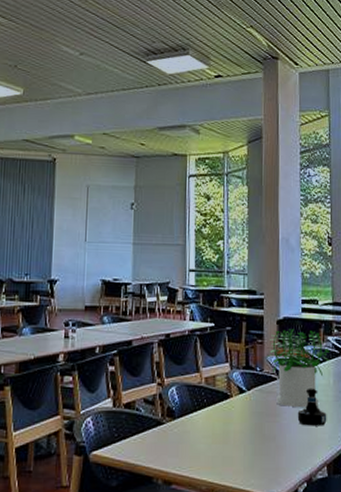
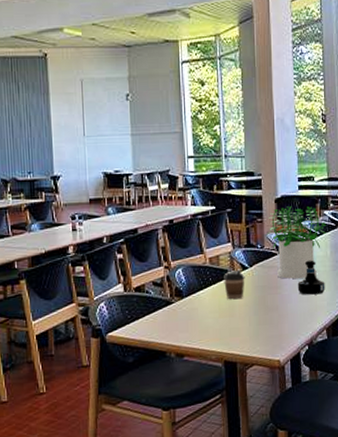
coffee cup: none [218,392,242,425] -> present [223,269,245,300]

